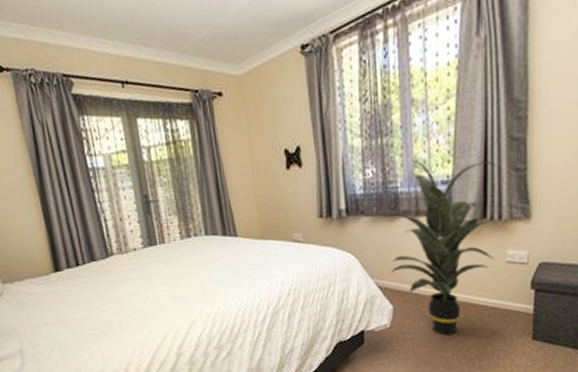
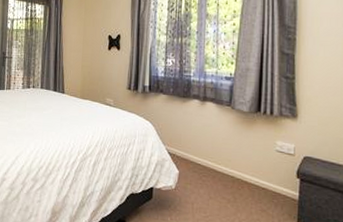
indoor plant: present [372,159,497,336] -> none [169,57,270,206]

